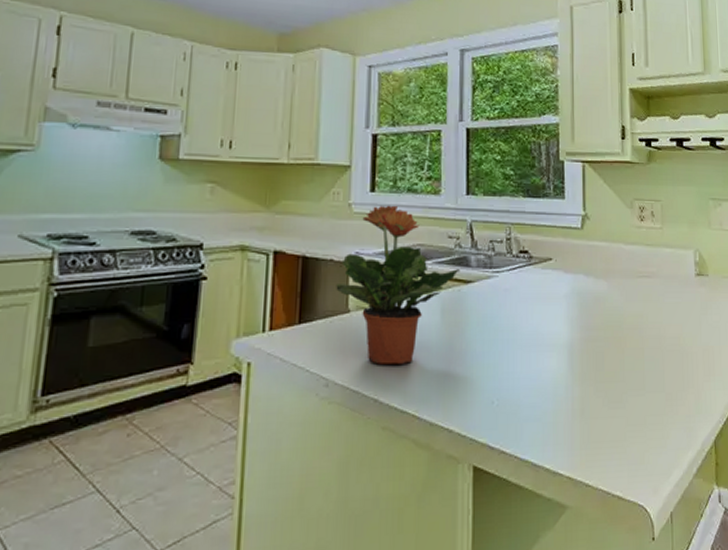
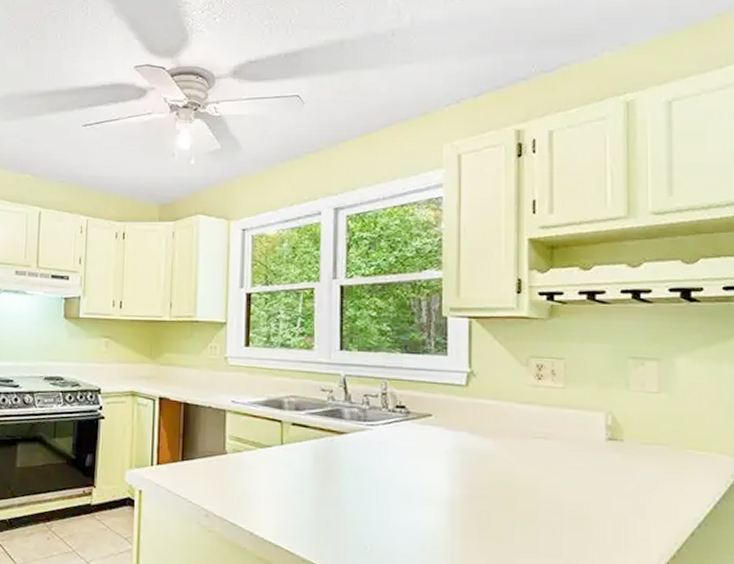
potted plant: present [336,205,461,365] -> none [214,358,334,504]

